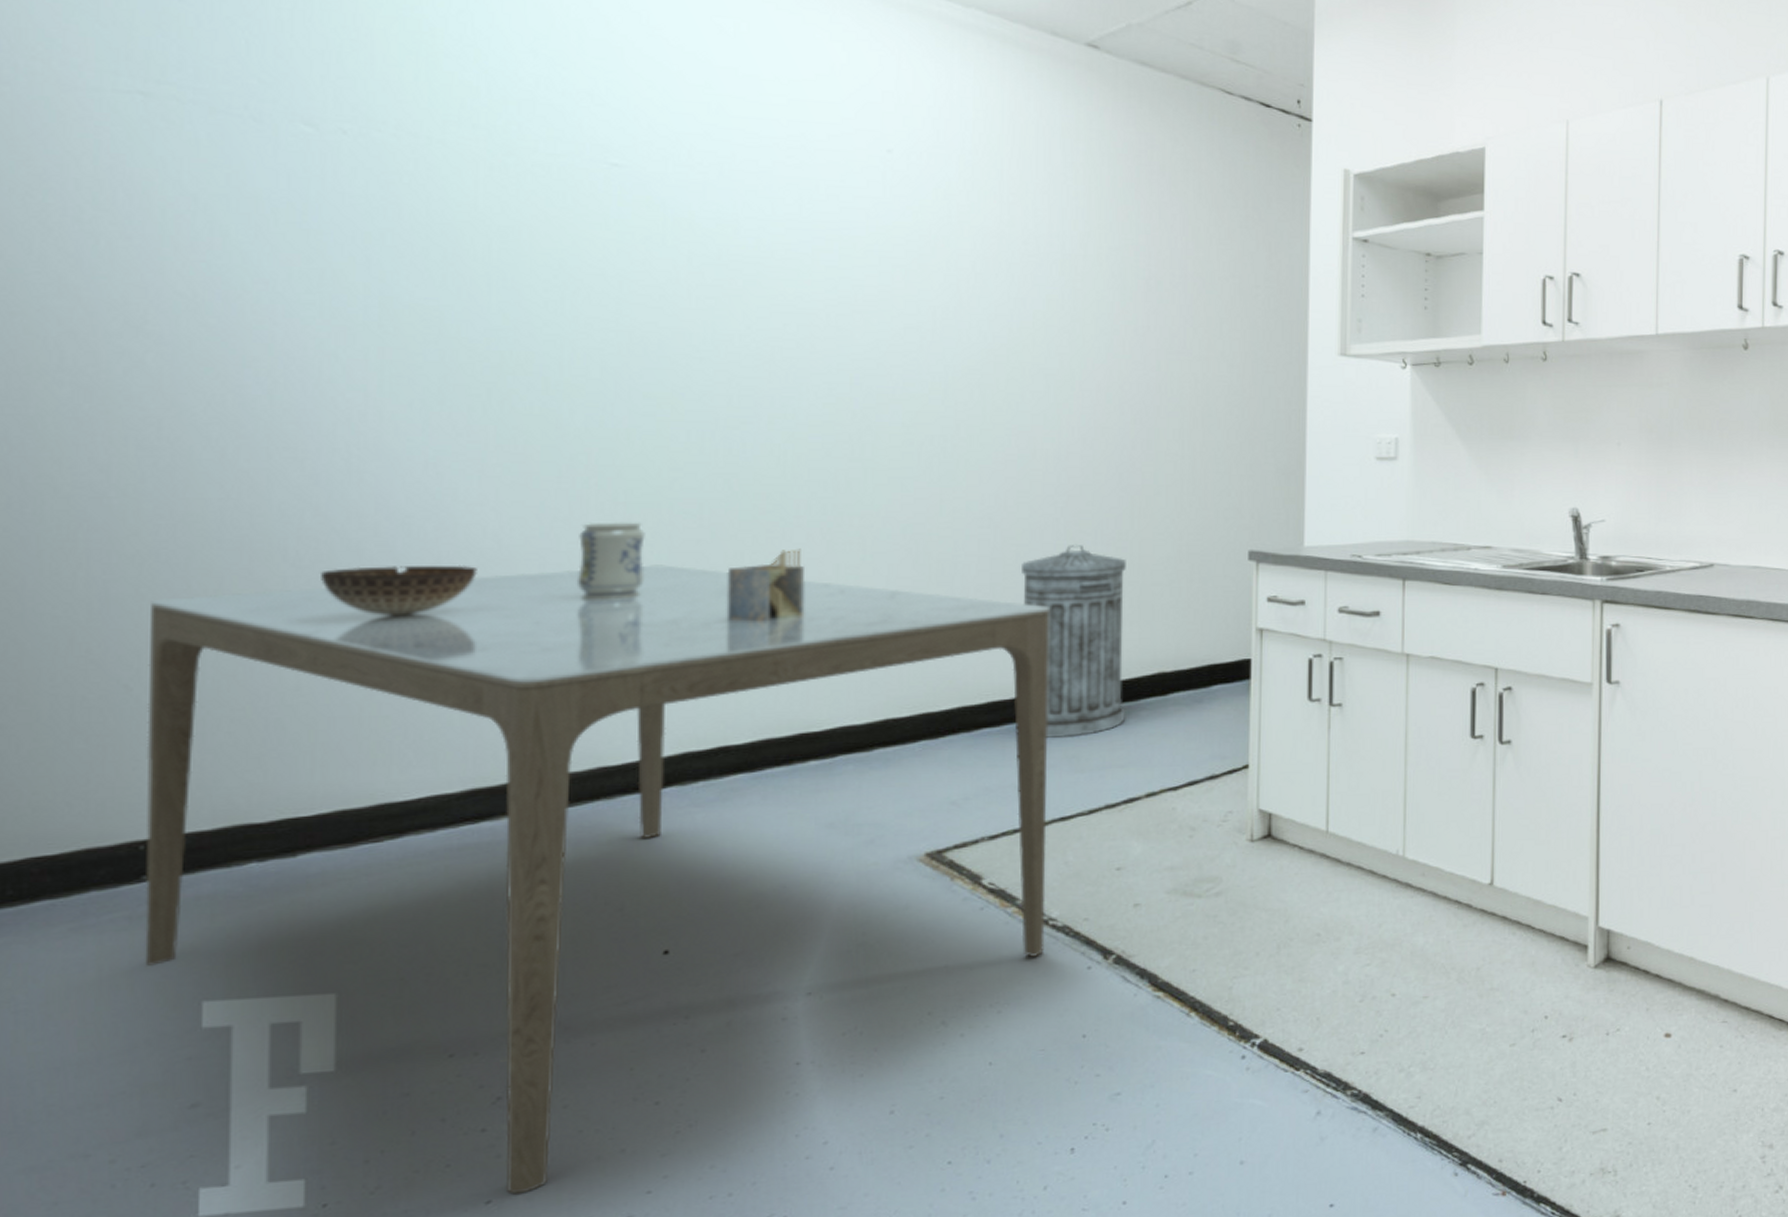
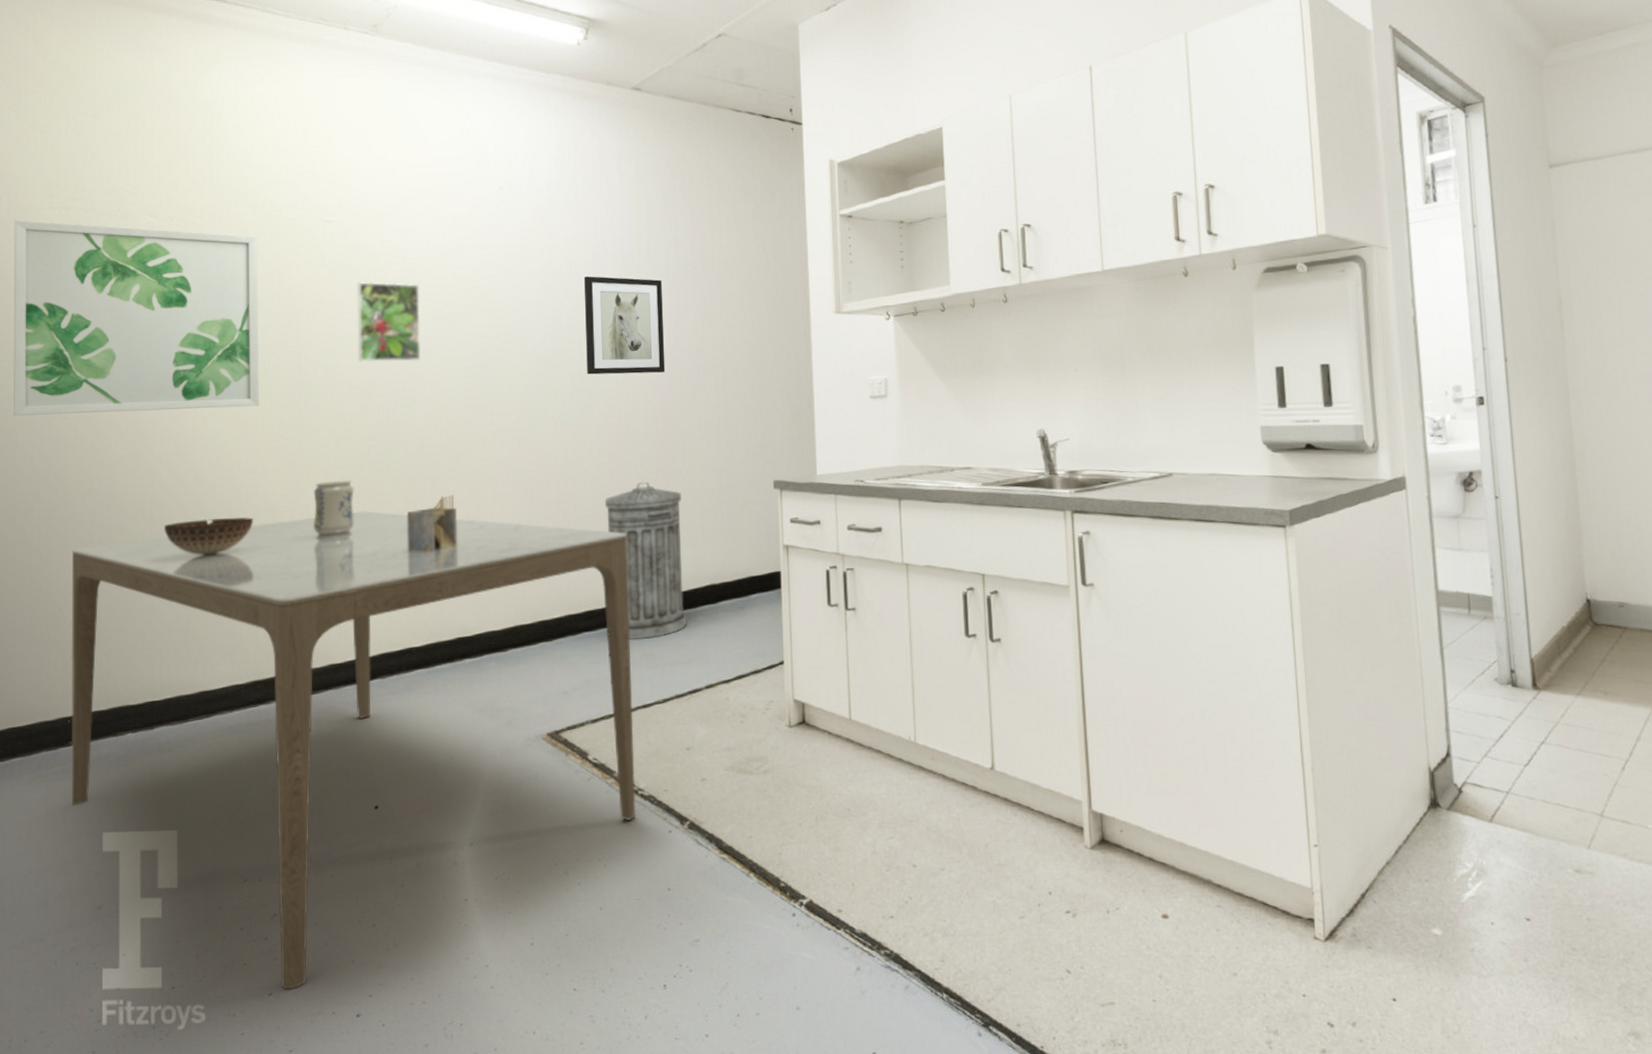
wall art: none [39,101,496,413] -> present [13,220,259,416]
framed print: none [658,253,760,369] -> present [357,281,421,362]
wall art: none [1004,279,1115,411] -> present [583,276,666,375]

